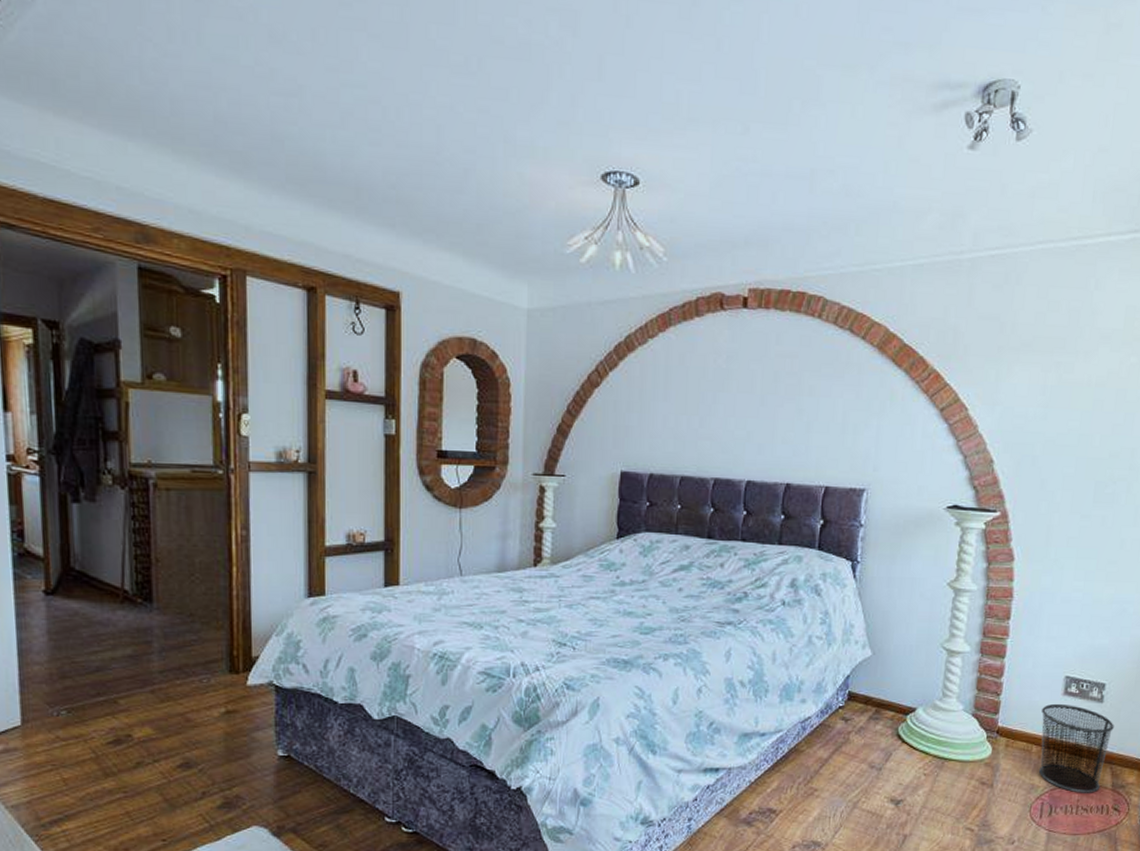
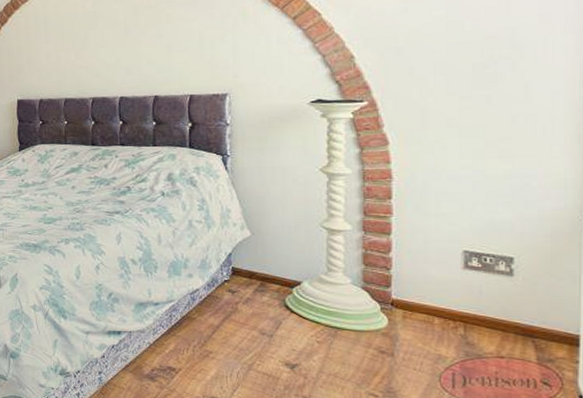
waste bin: present [1039,703,1114,793] -> none [440,277,531,366]

